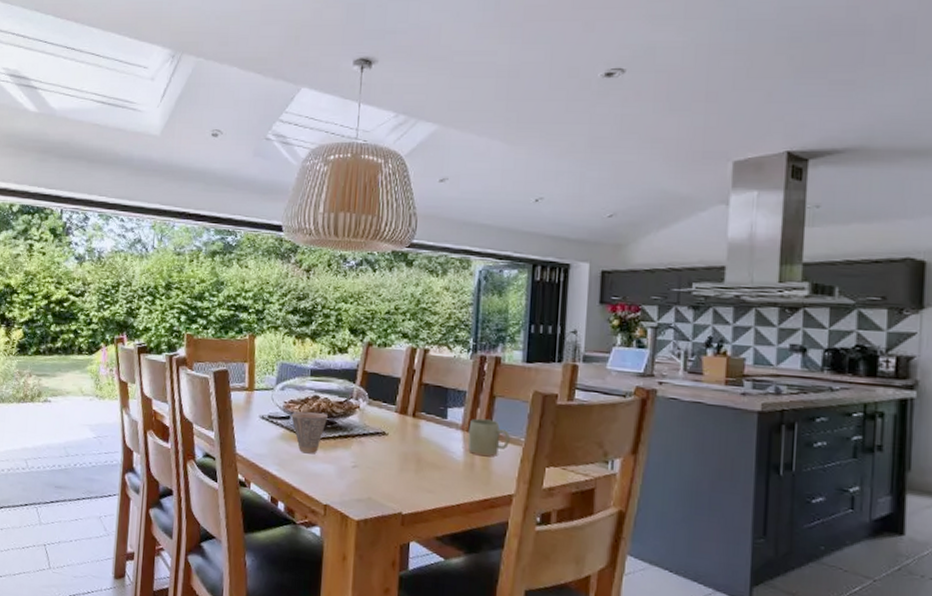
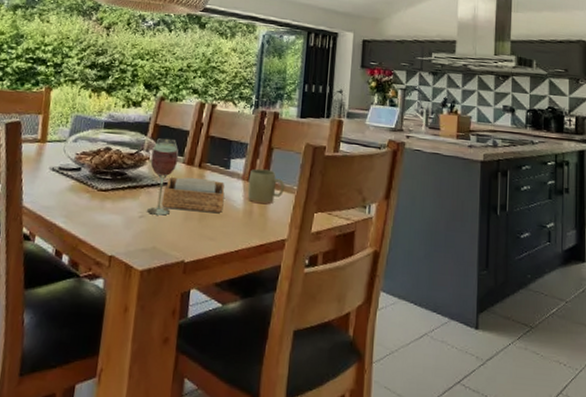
cup: present [291,411,328,454] -> none [82,163,118,205]
wineglass: none [360,385,391,466] -> present [147,138,179,216]
napkin holder: none [374,426,443,465] -> present [161,176,225,213]

